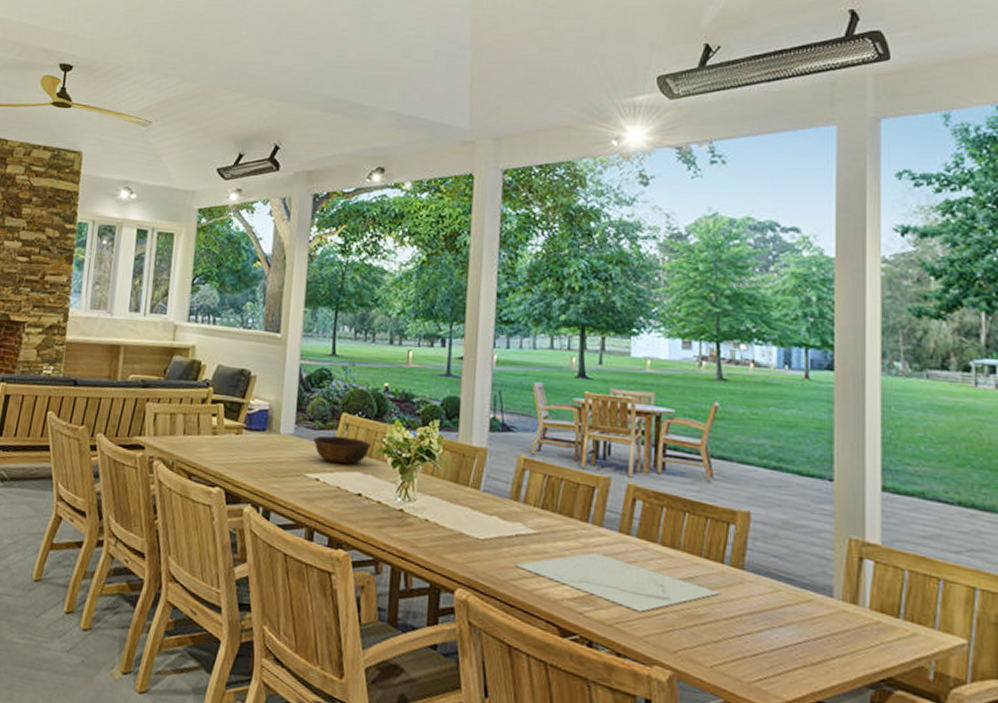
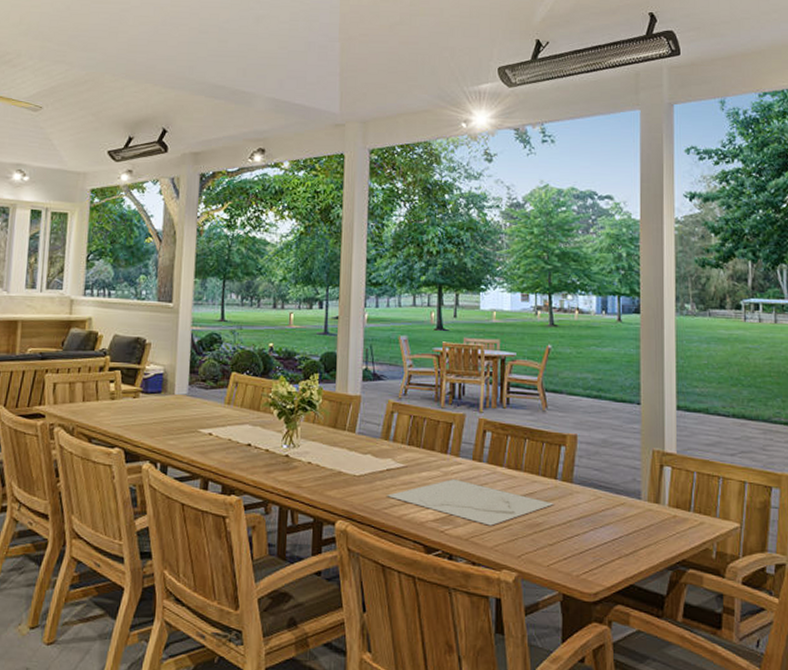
bowl: present [312,435,372,465] -> none [205,394,259,419]

